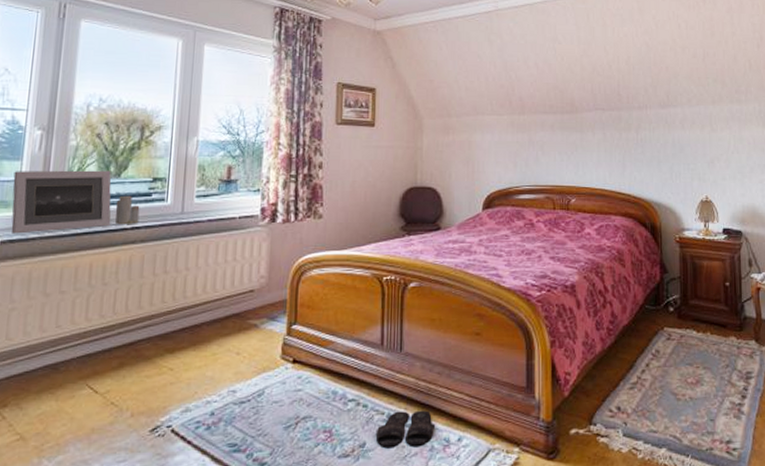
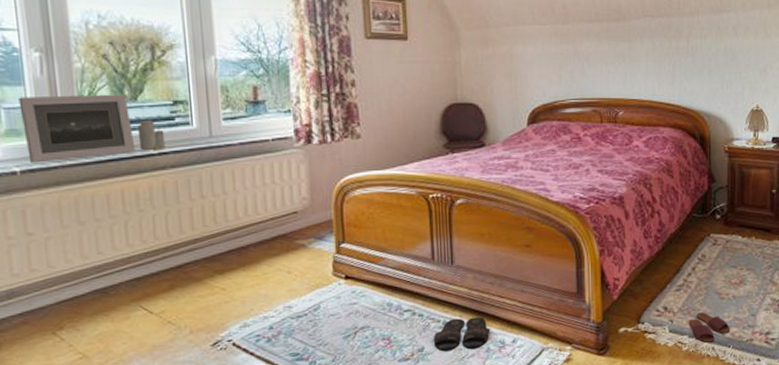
slippers: none [644,414,688,450] -> present [689,312,730,343]

